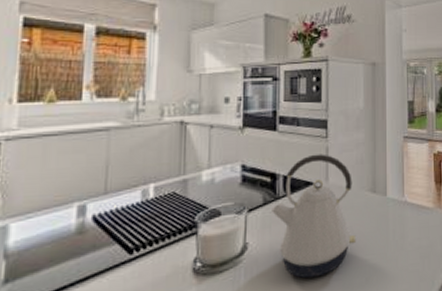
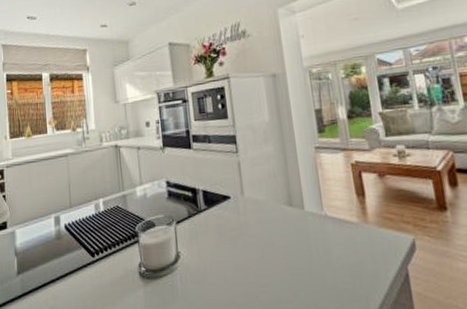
kettle: present [272,154,357,279] -> none [196,168,279,289]

